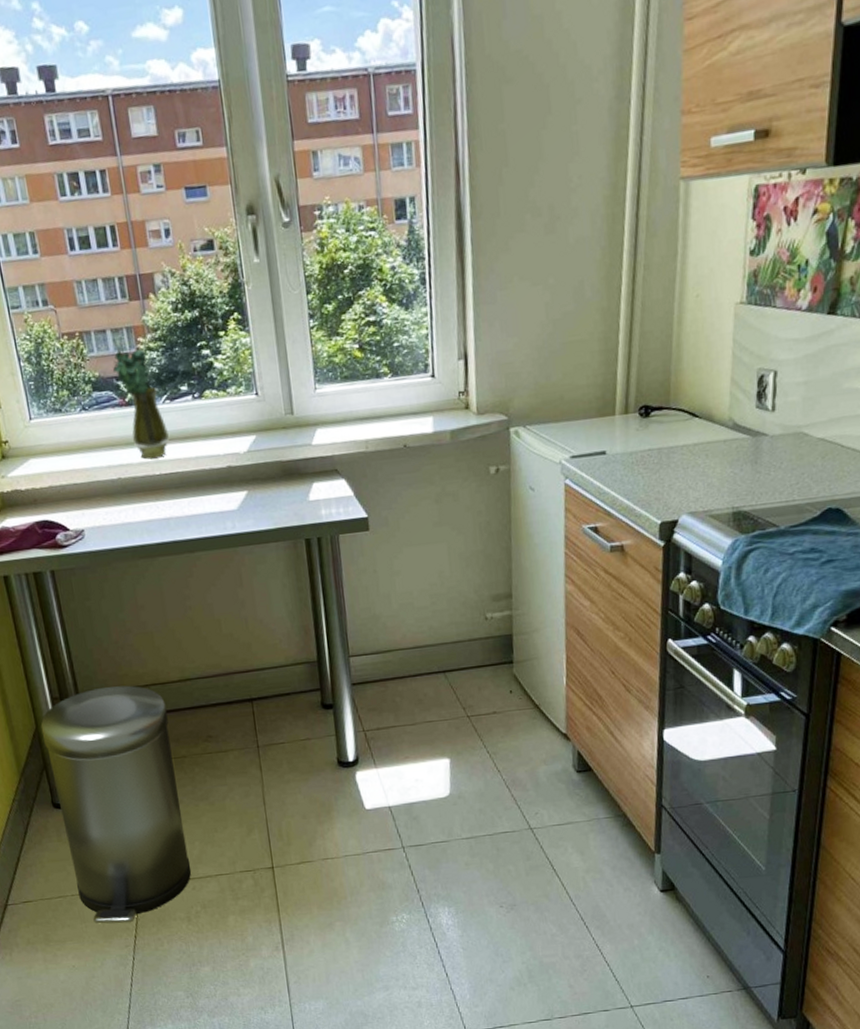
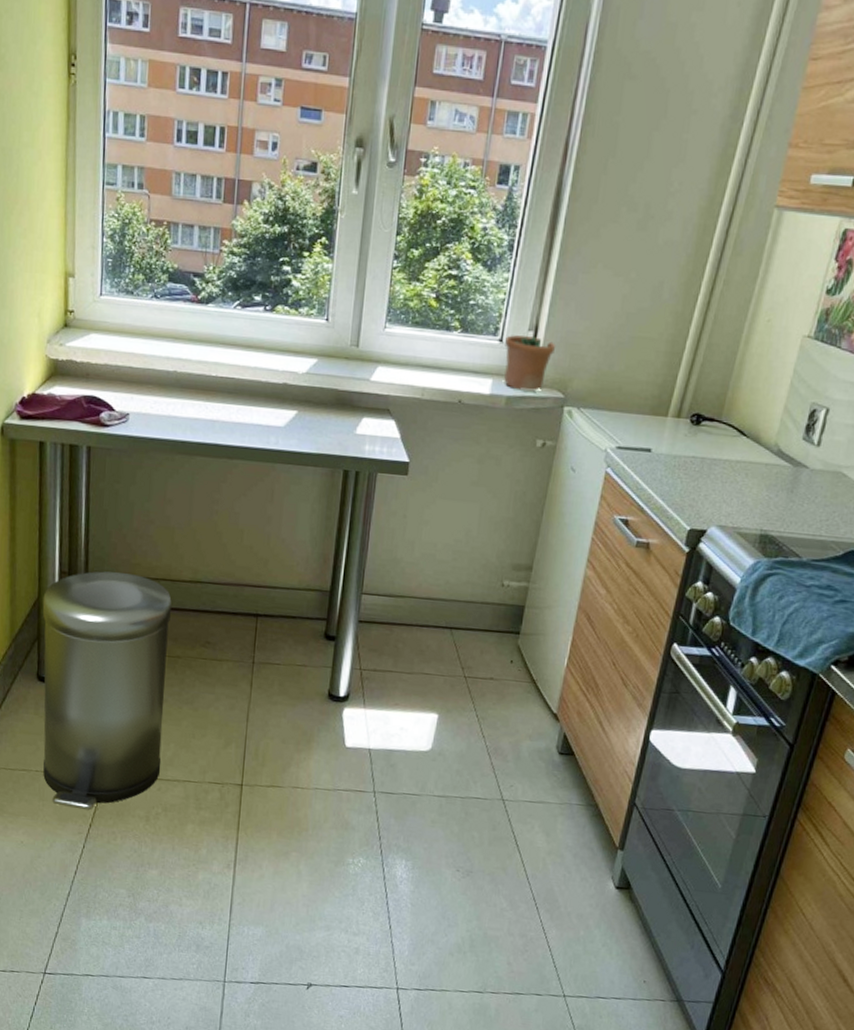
vase: present [113,345,169,459] -> none [193,242,233,360]
planter: none [437,363,490,422] -> present [504,335,556,392]

